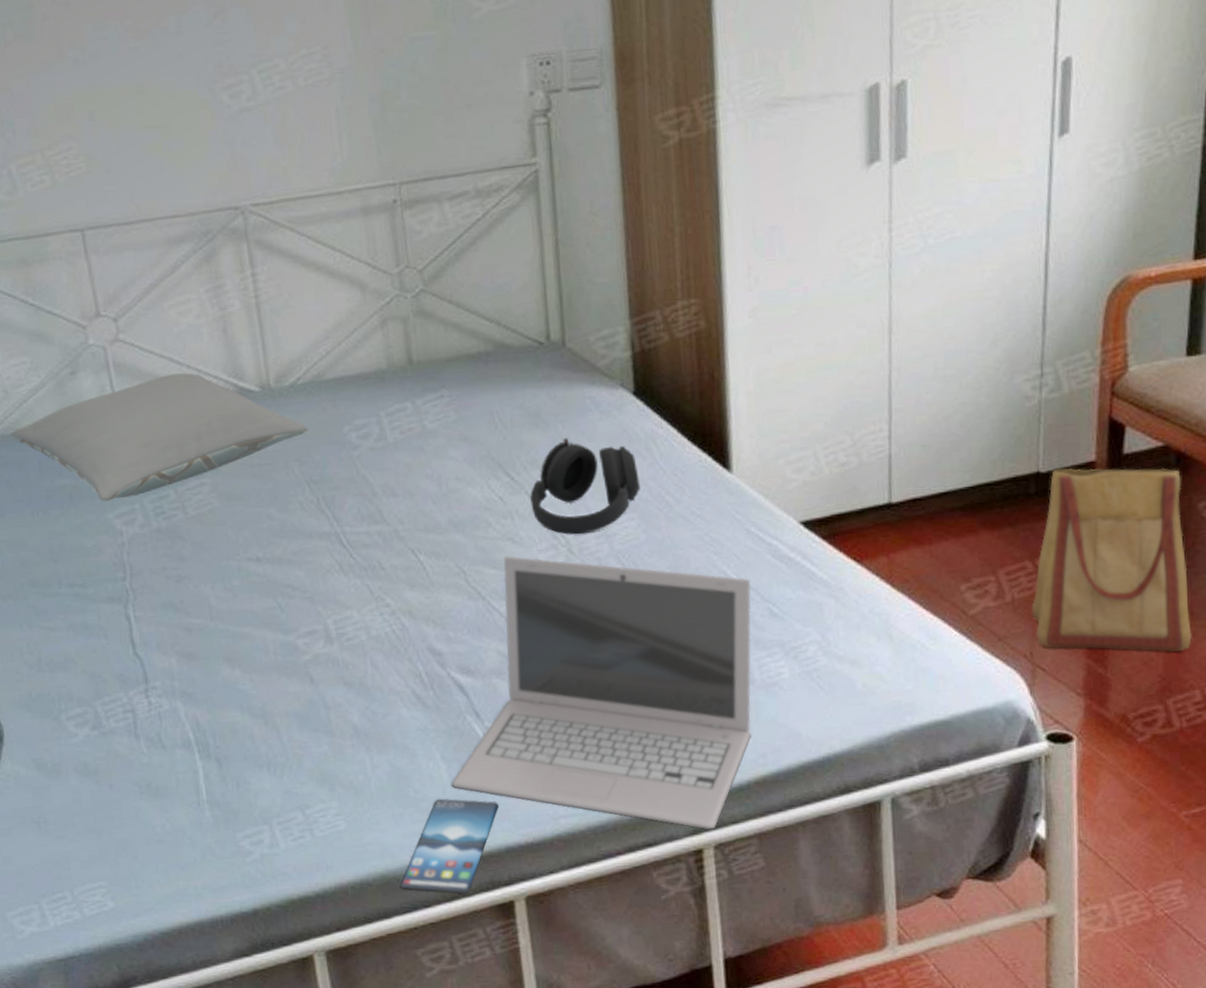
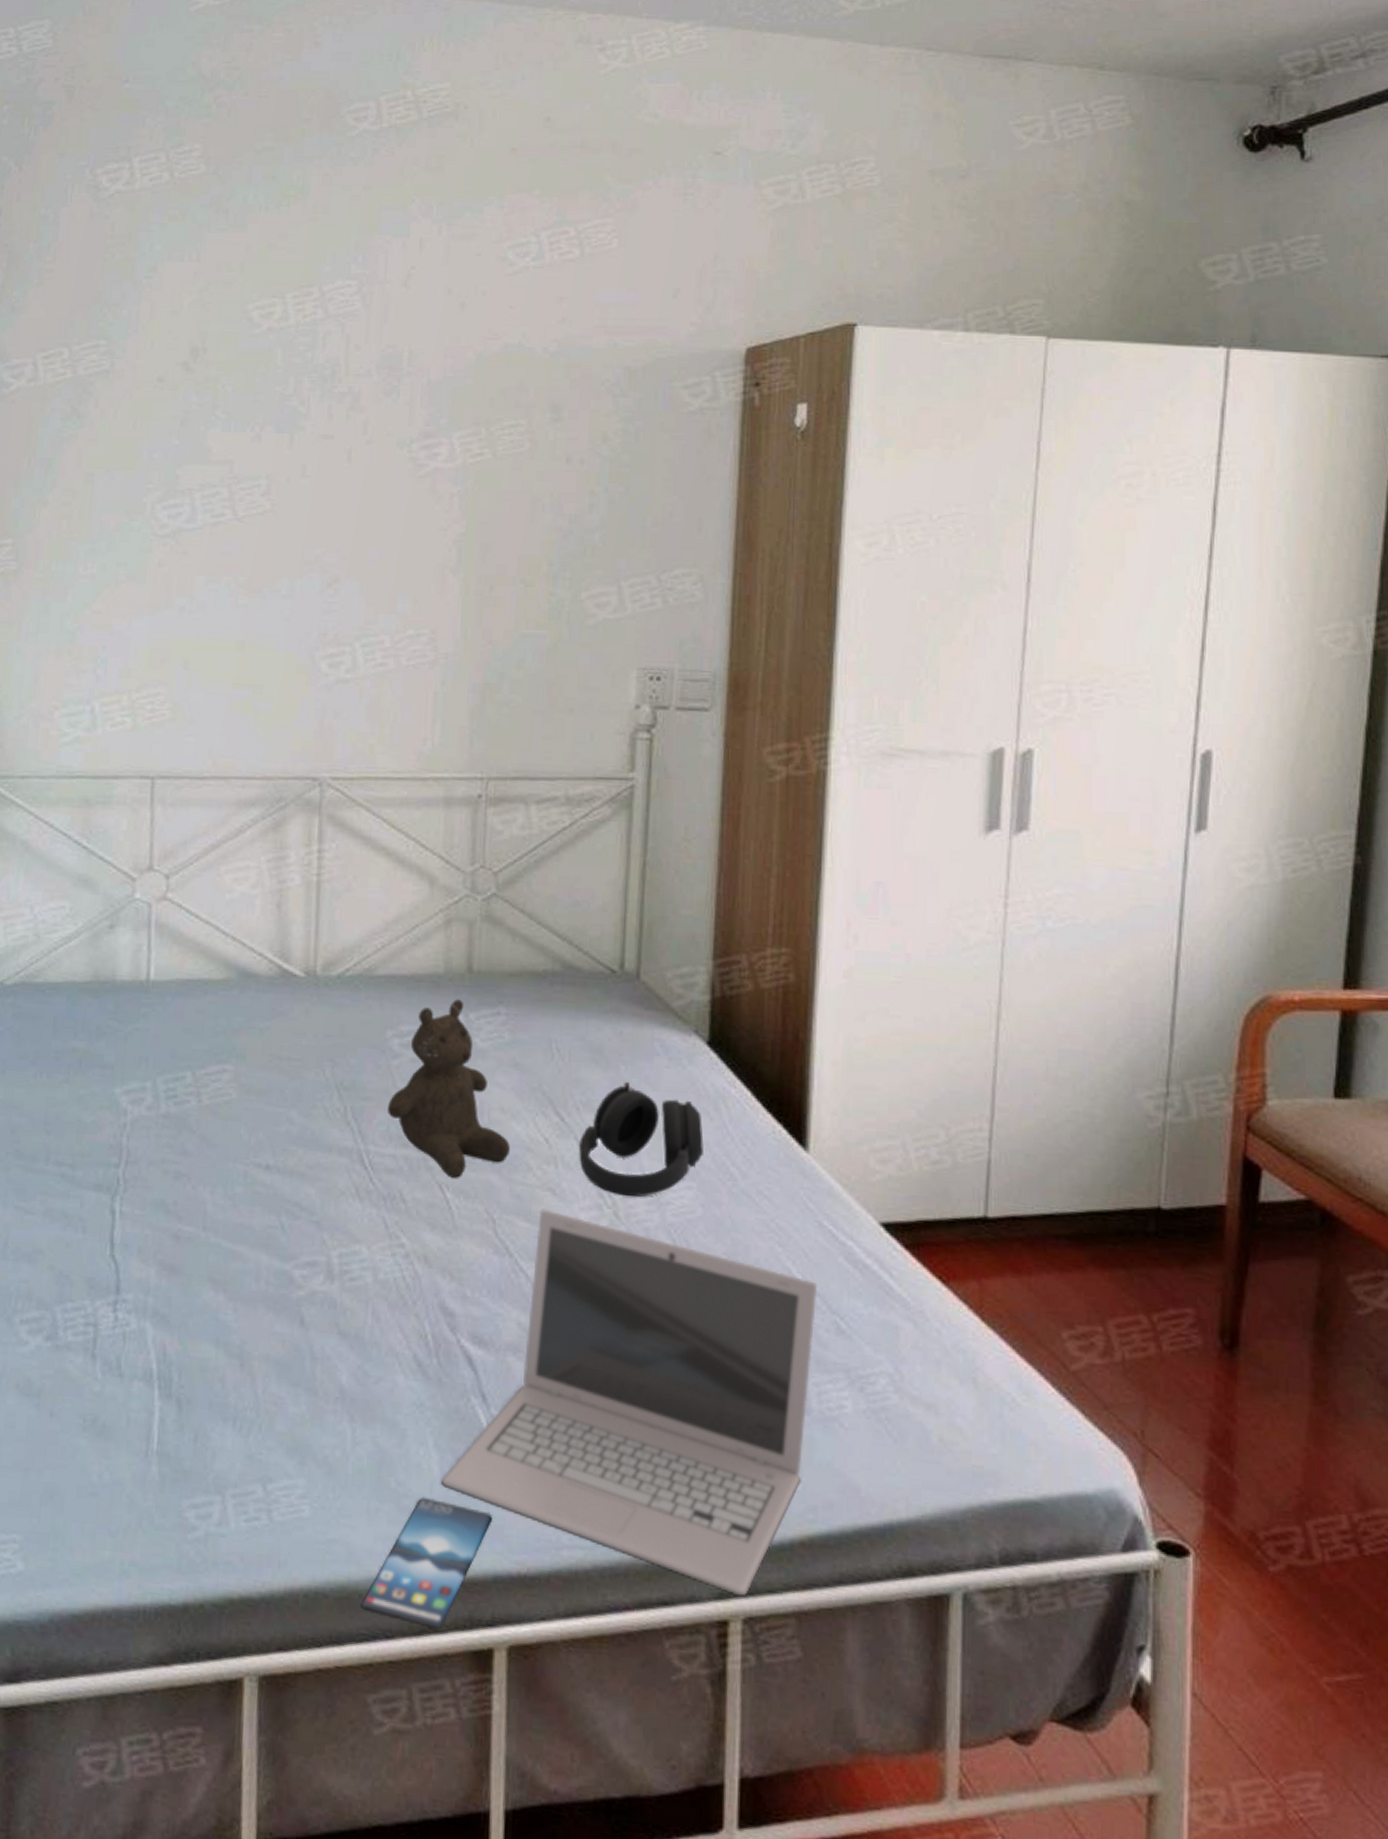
pillow: present [10,373,308,502] -> none [31,944,348,1074]
teddy bear: none [355,389,470,543] -> present [388,999,510,1178]
shopping bag: present [1031,467,1192,652] -> none [1145,1207,1338,1461]

